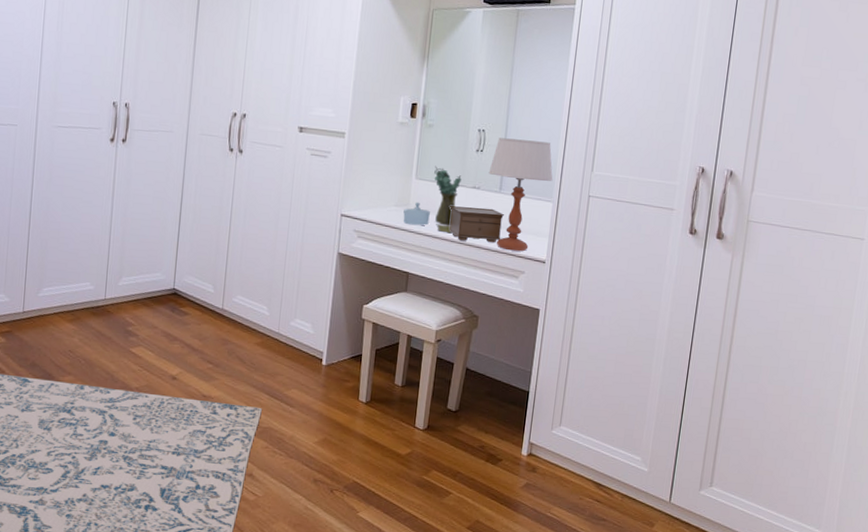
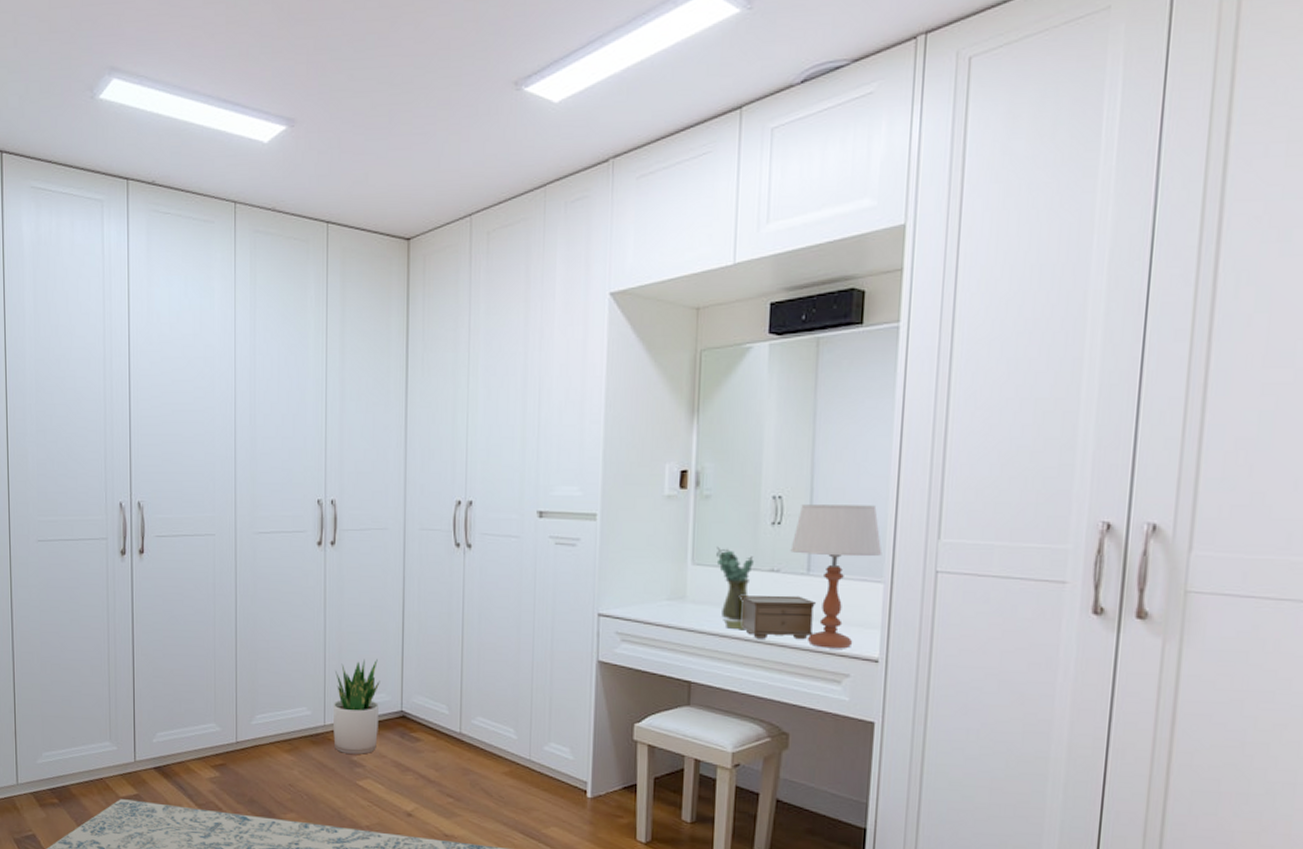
planter: none [112,242,157,326] -> present [333,659,380,755]
perfume bottle: present [403,202,430,226] -> none [678,593,714,622]

